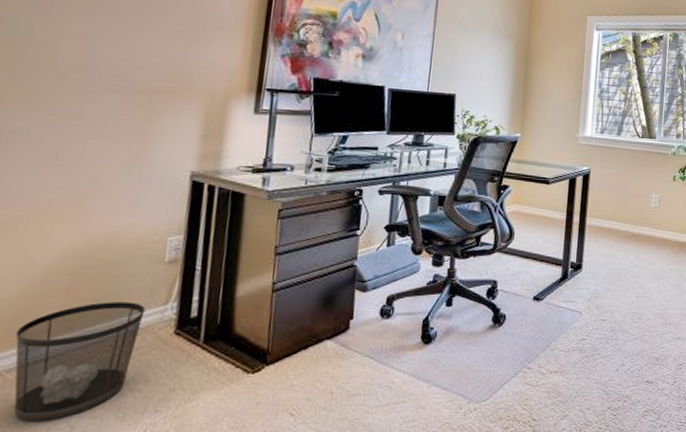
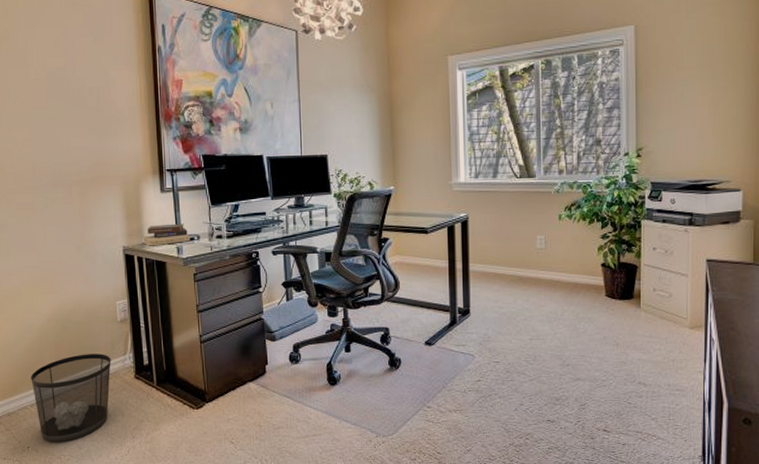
books: none [219,150,283,174] -> present [142,223,191,246]

